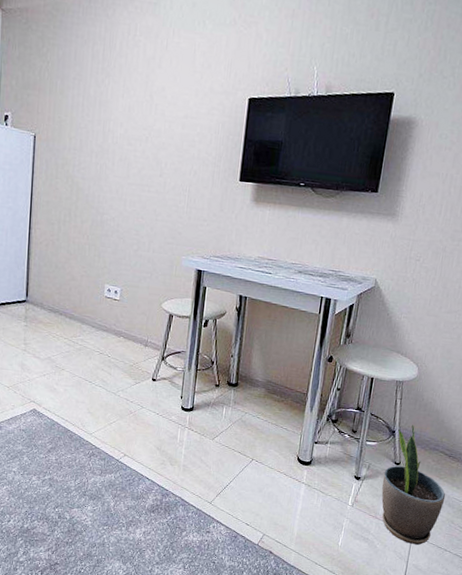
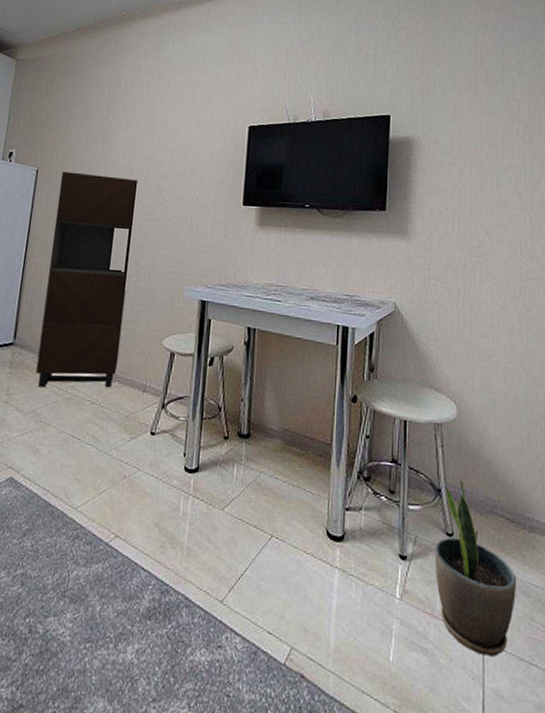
storage cabinet: none [48,138,137,342] -> present [36,171,138,388]

